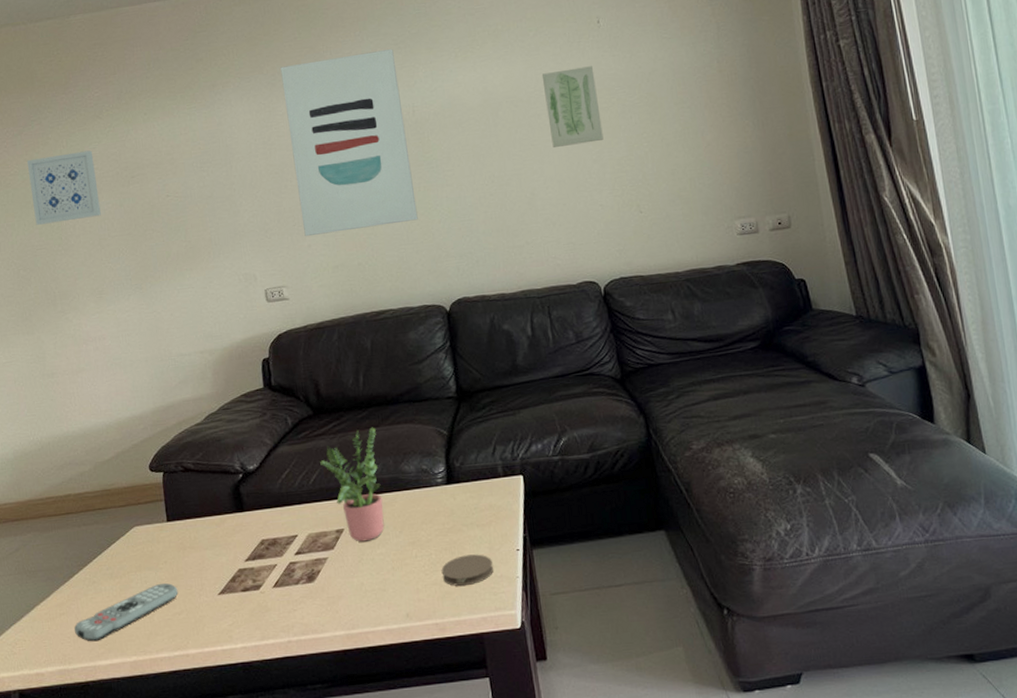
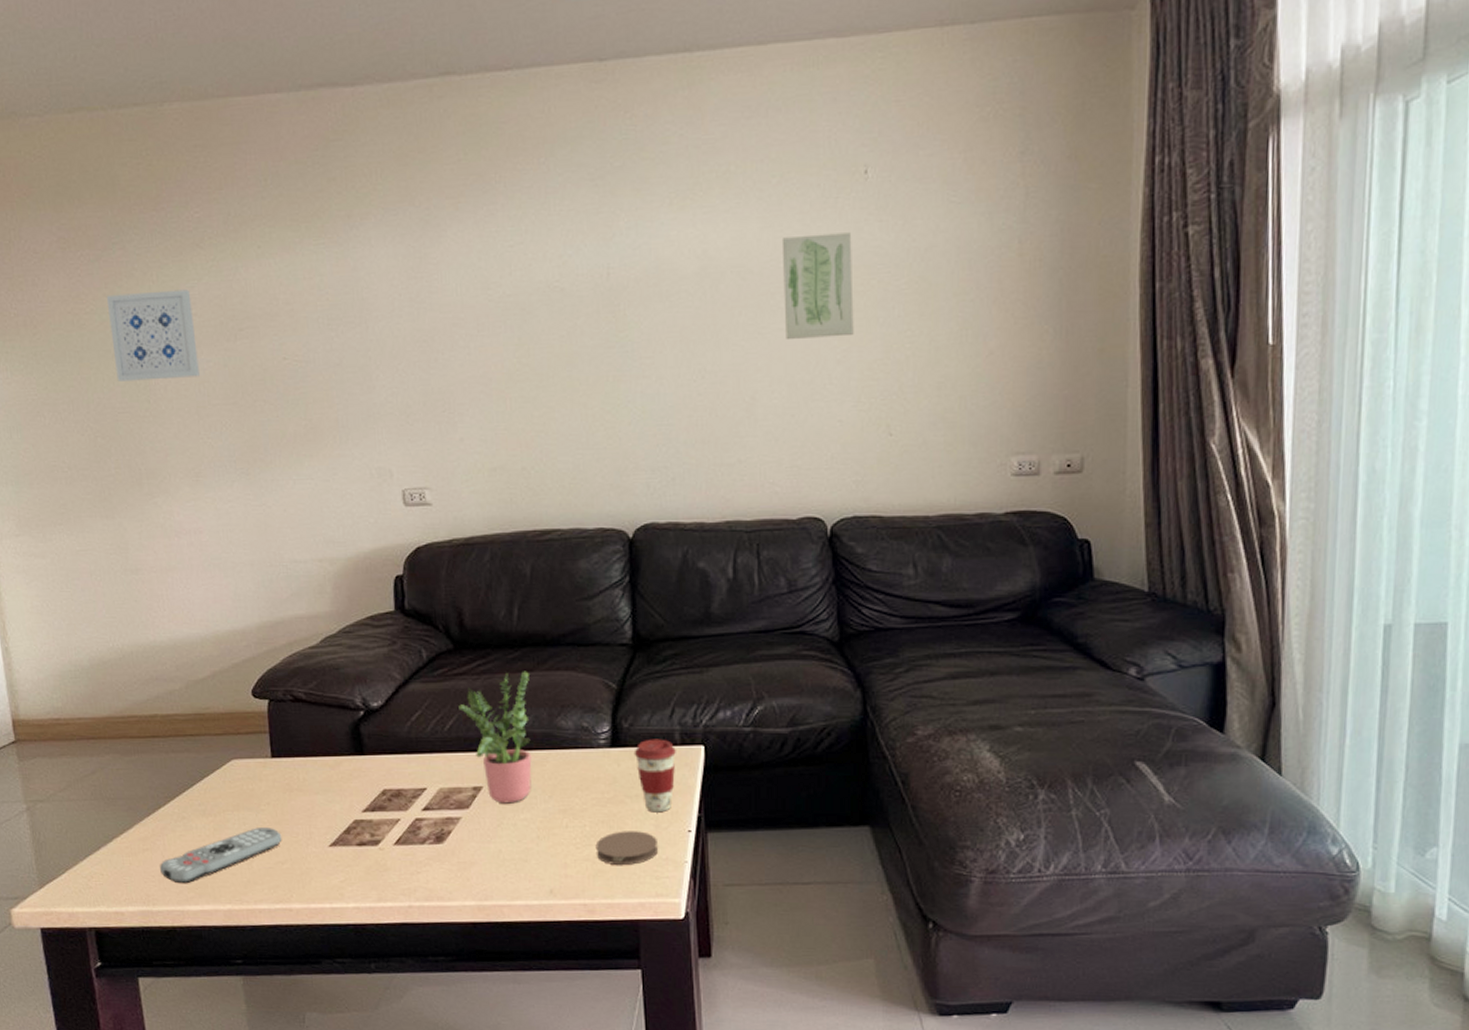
wall art: present [280,49,418,237] -> none [437,186,603,428]
coffee cup: none [466,473,502,537] -> present [634,739,676,813]

